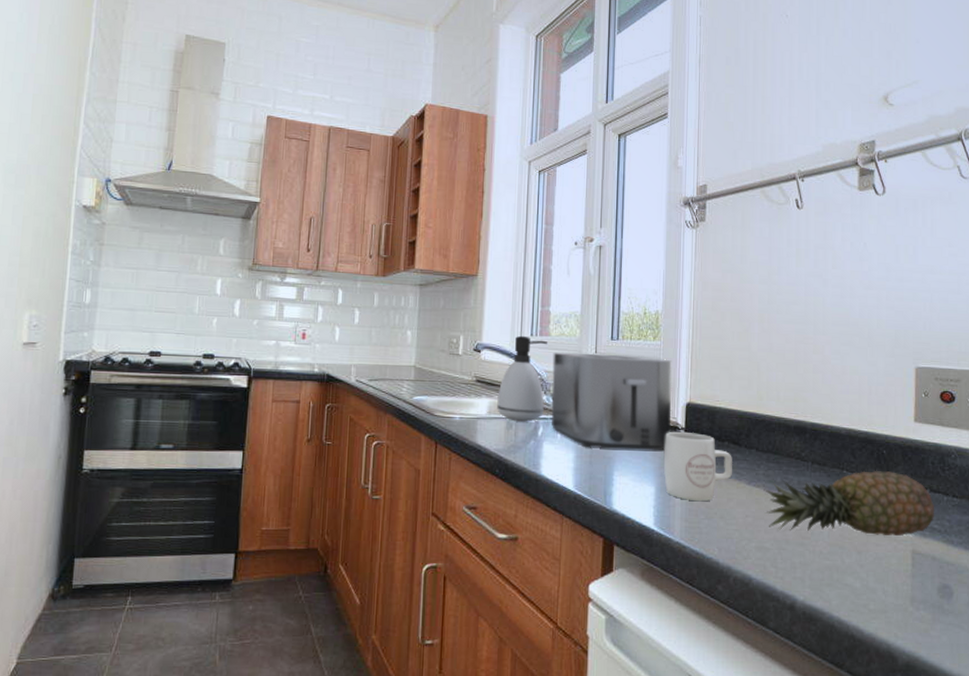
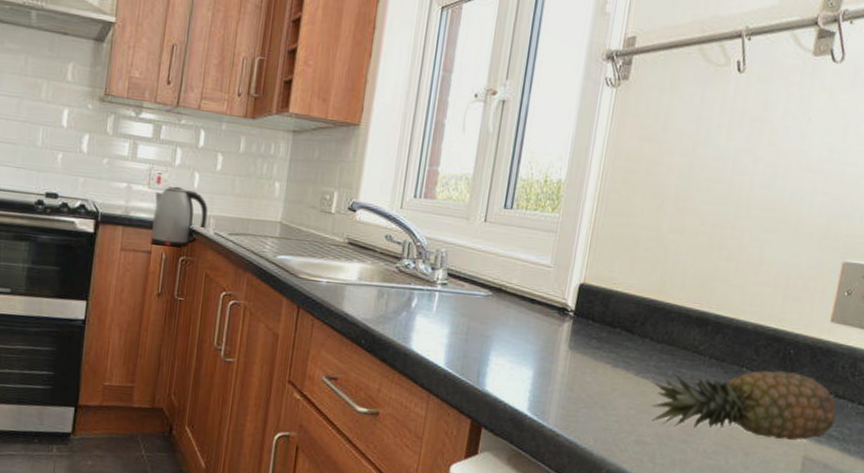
kettle: none [298,340,349,396] -> present [150,186,208,248]
soap dispenser: present [497,335,547,422] -> none [368,196,432,292]
toaster: present [551,352,672,450] -> none [427,217,569,333]
mug: present [663,431,732,502] -> none [545,313,623,390]

